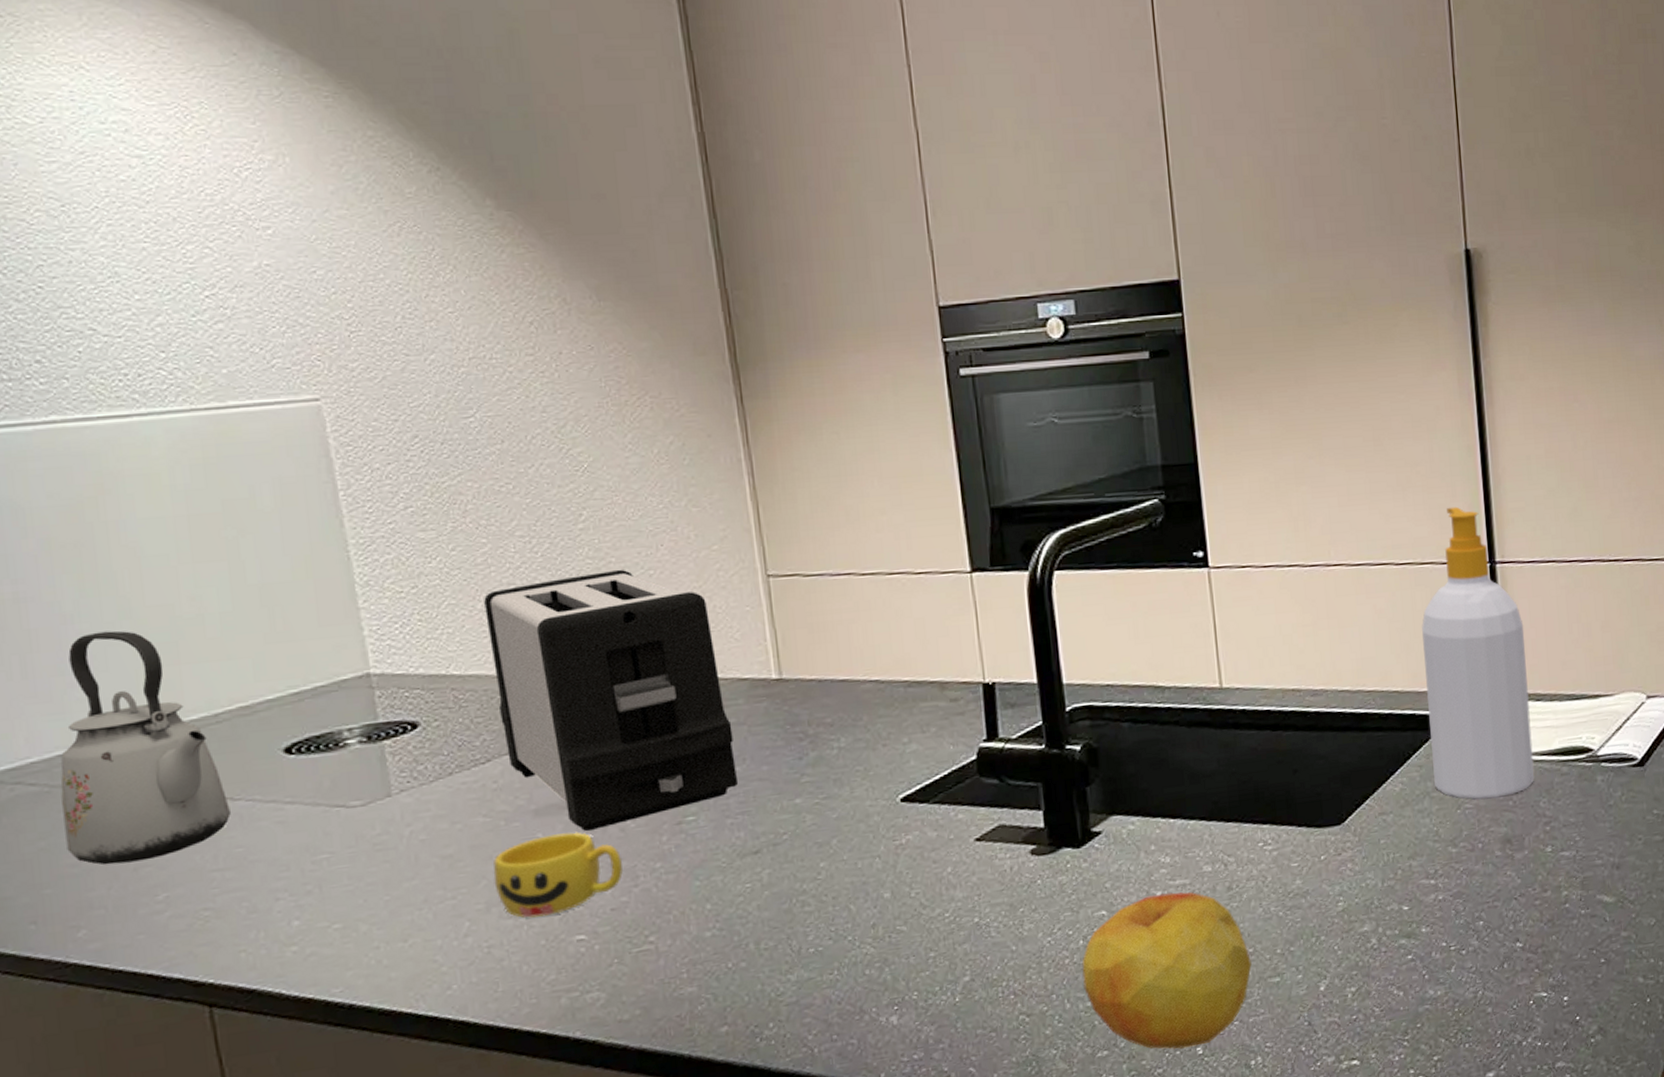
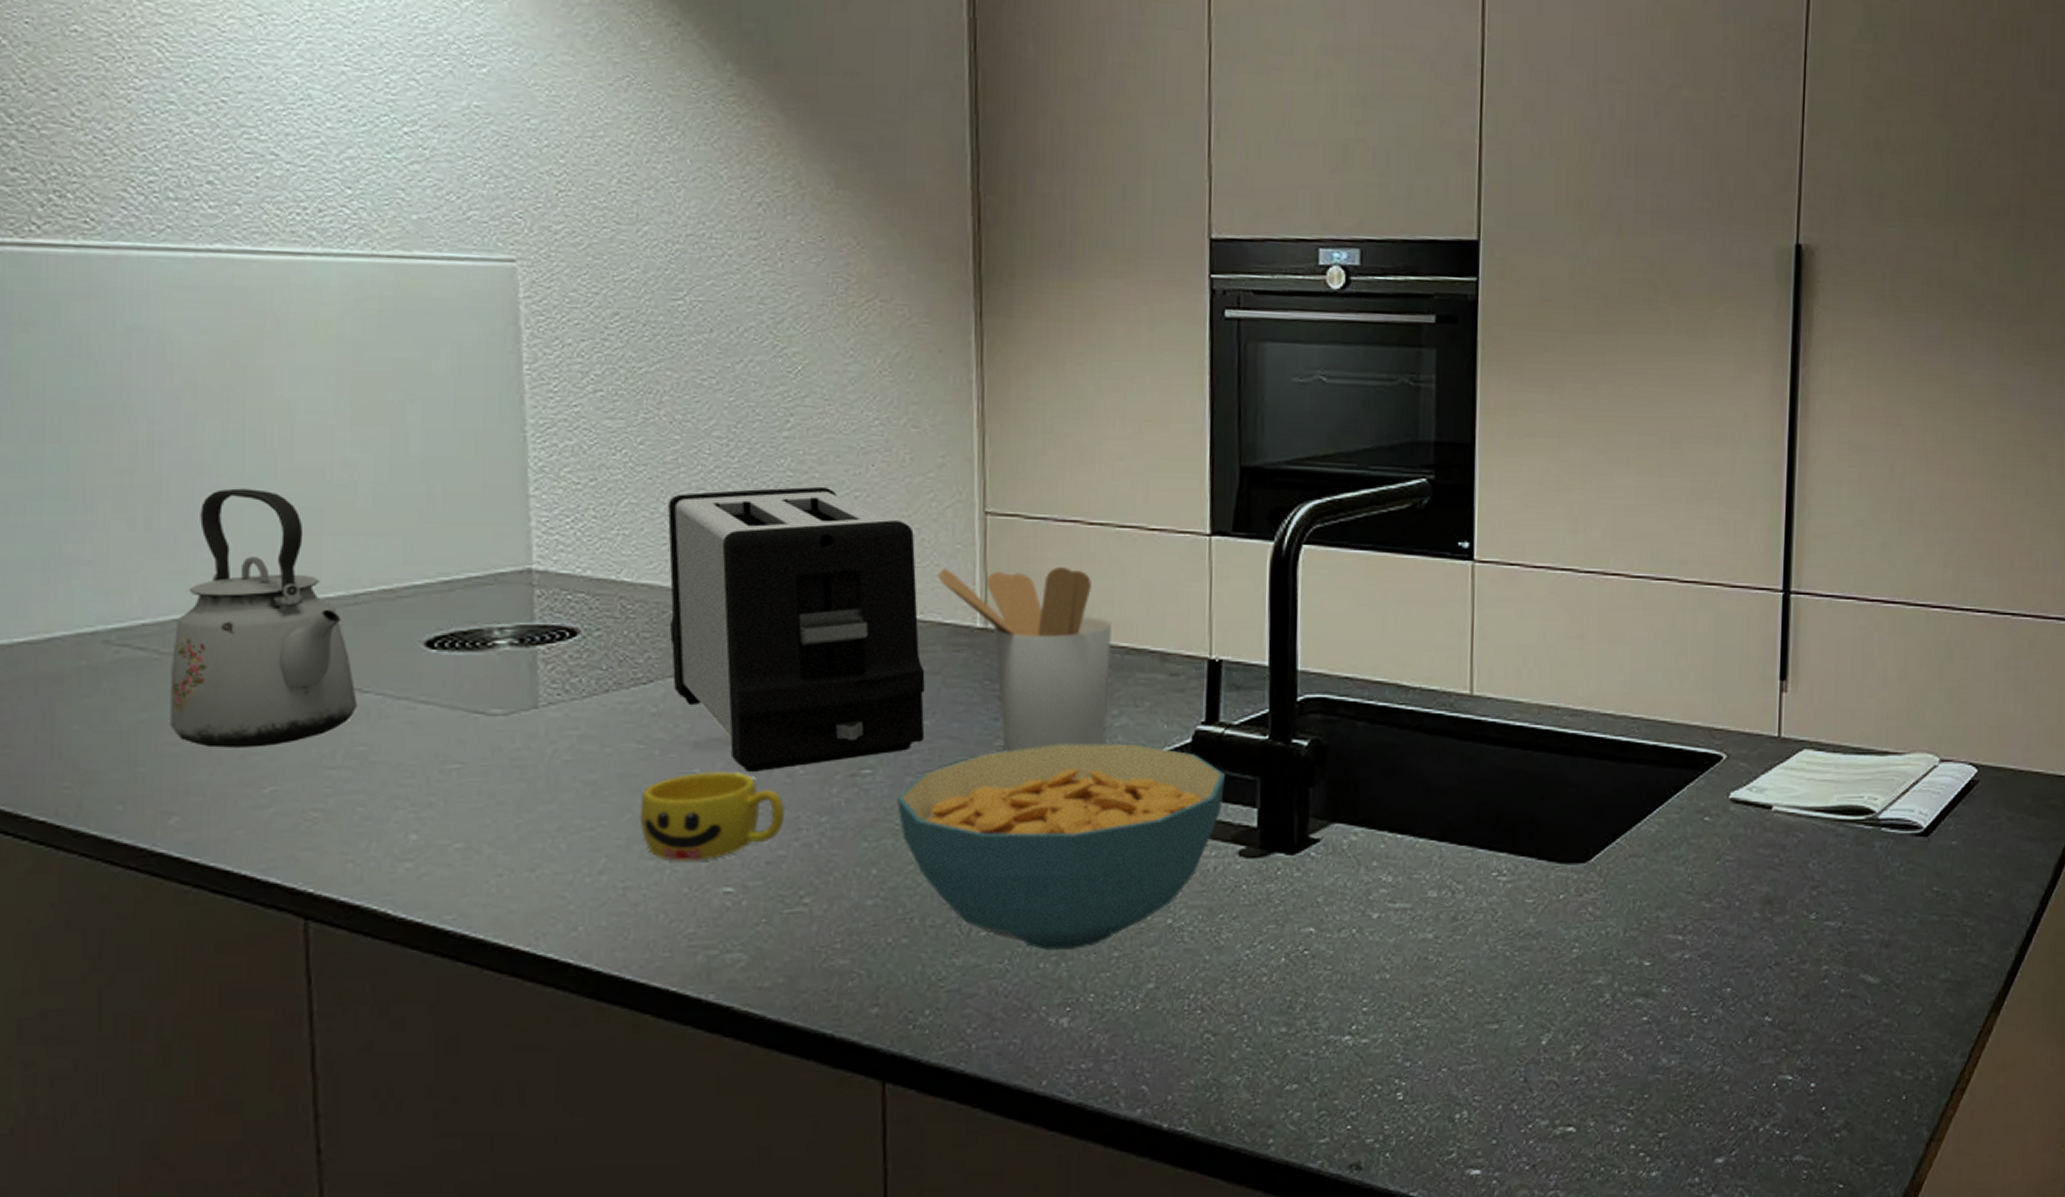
cereal bowl: none [719,765,1011,958] -> present [896,742,1225,951]
utensil holder: none [731,615,901,787] -> present [937,566,1112,752]
apple: present [1082,892,1252,1049] -> none [1280,916,1469,1092]
soap bottle: present [1422,506,1535,800] -> none [1695,525,1814,853]

